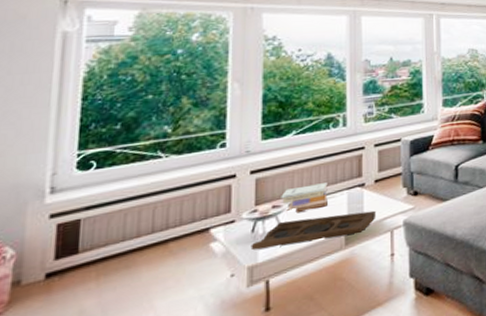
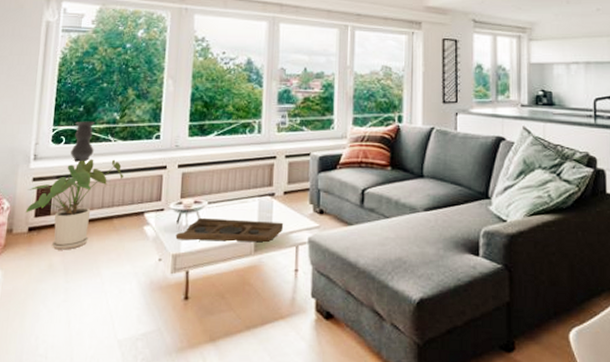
house plant: none [40,177,180,292] -> present [25,159,123,250]
vase: none [105,138,138,187] -> present [71,121,95,162]
books: present [281,183,328,212] -> none [202,186,242,211]

